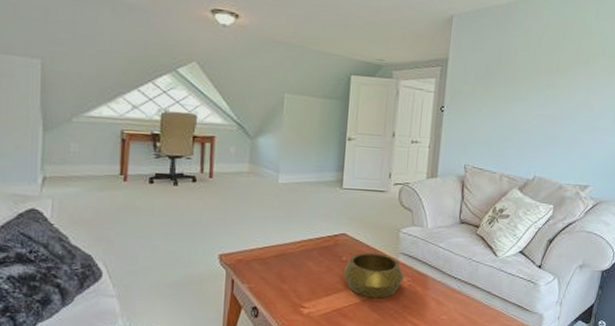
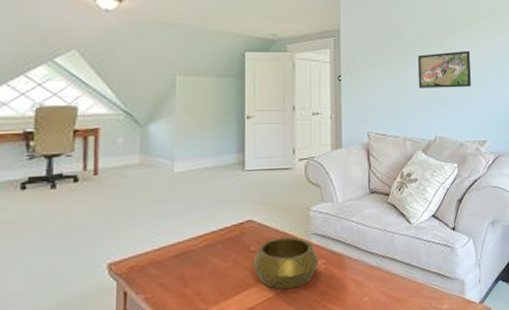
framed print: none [523,90,586,130] -> present [417,50,472,88]

